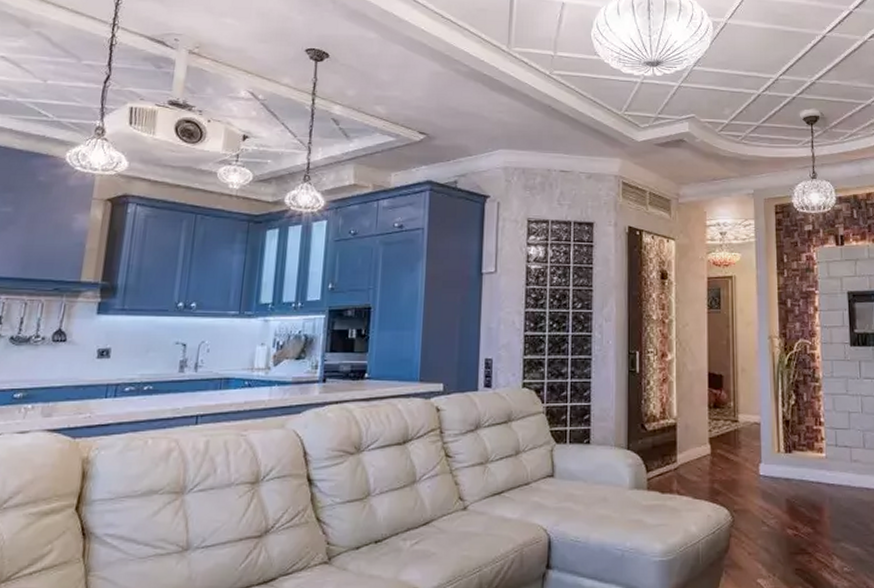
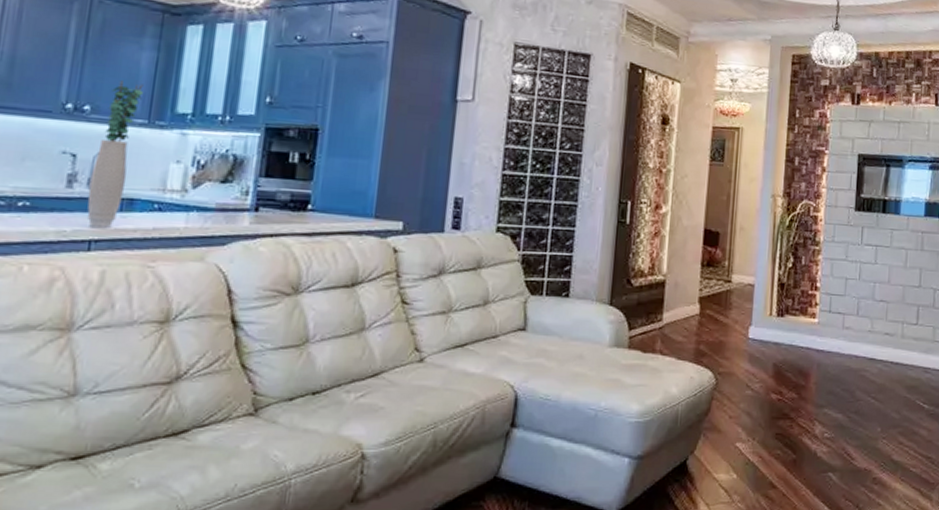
vase: none [194,280,236,405] -> present [86,80,144,229]

